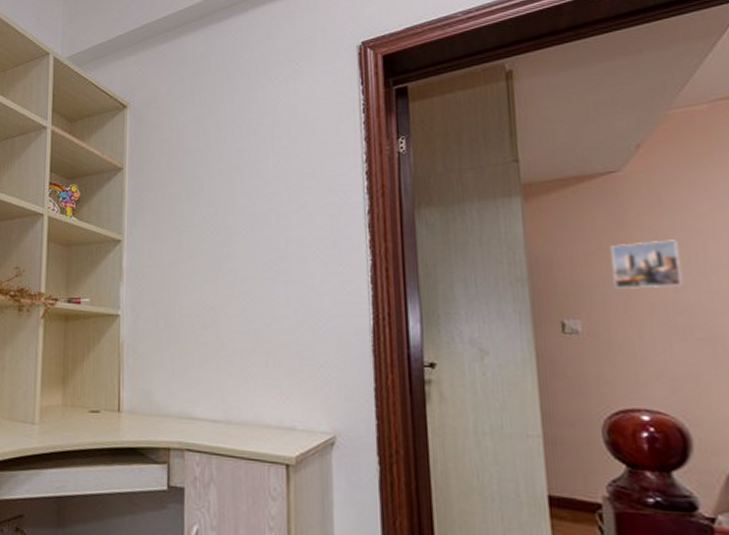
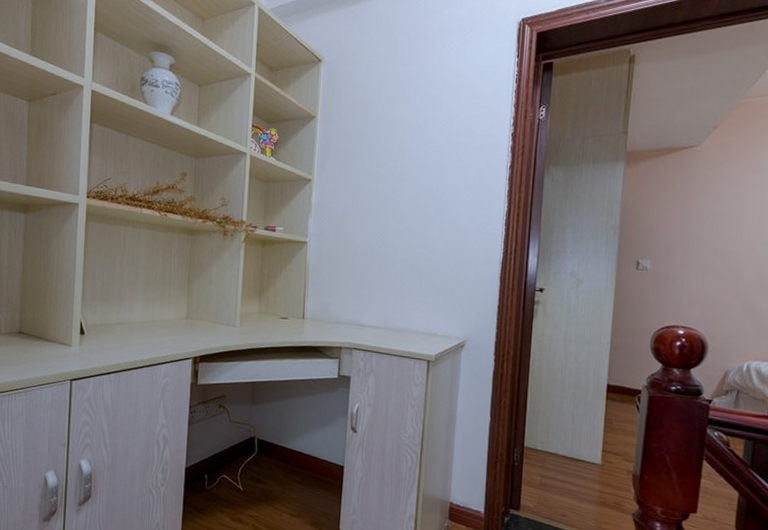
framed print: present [611,240,682,289] -> none [678,202,727,239]

